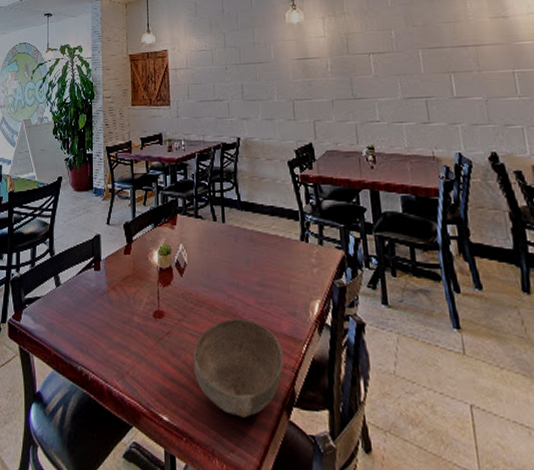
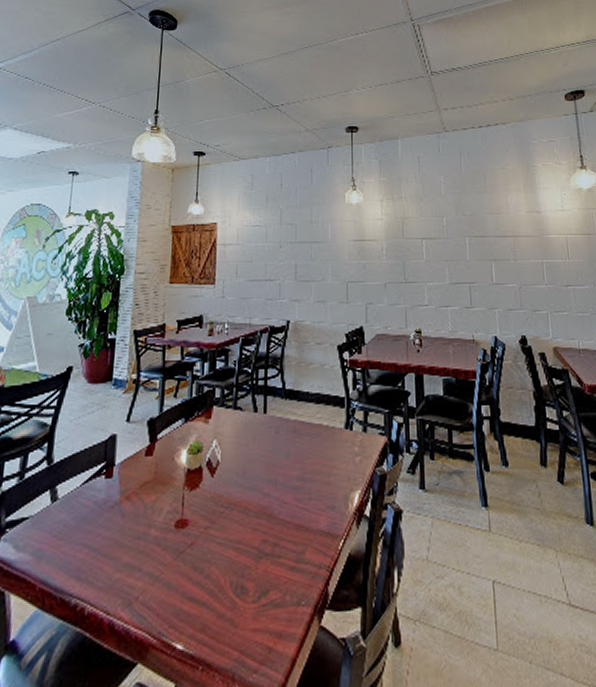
bowl: present [193,318,284,418] -> none [218,518,320,631]

